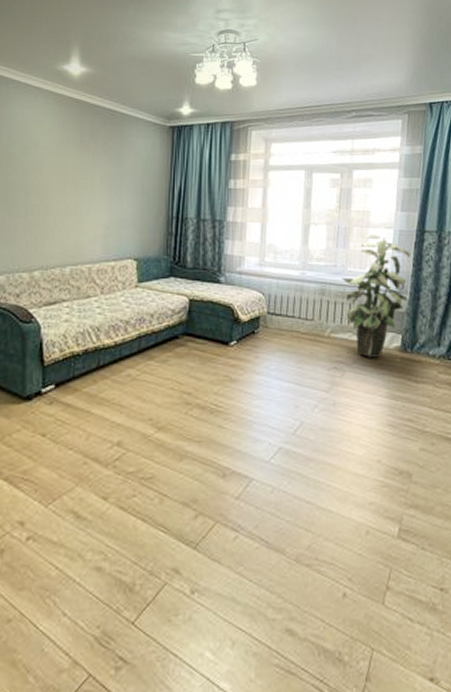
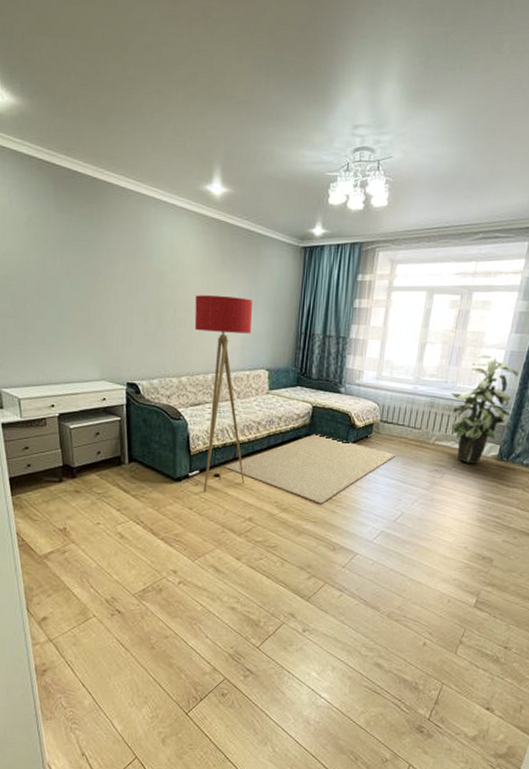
floor lamp: none [49,178,116,412] -> present [194,295,252,492]
rug: none [86,332,288,418] -> present [224,434,396,504]

